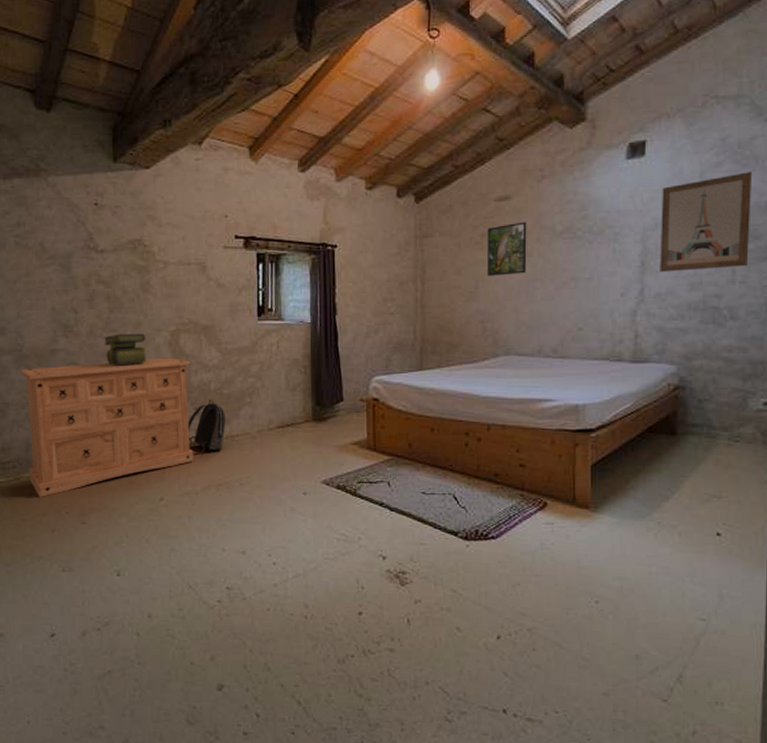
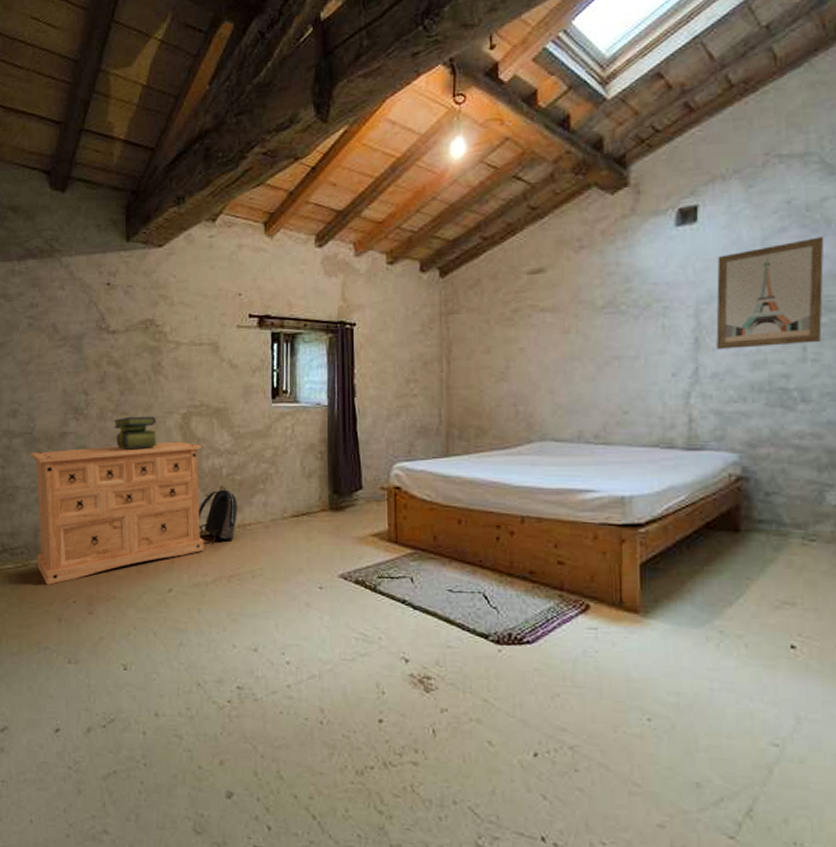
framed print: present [487,221,527,276] -> none [519,295,564,355]

